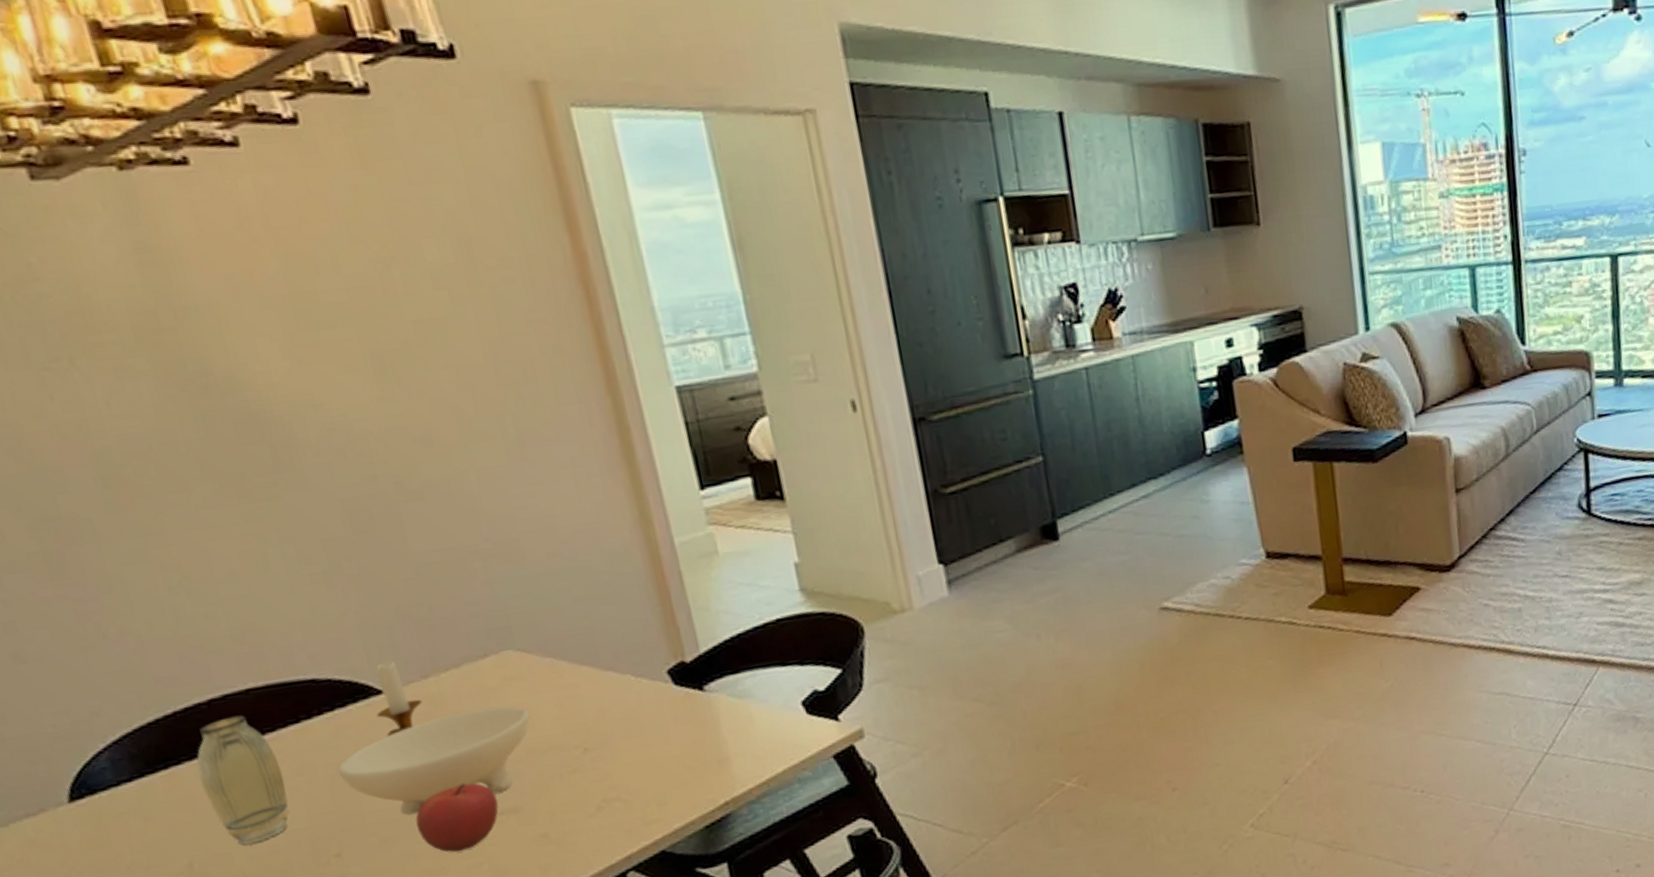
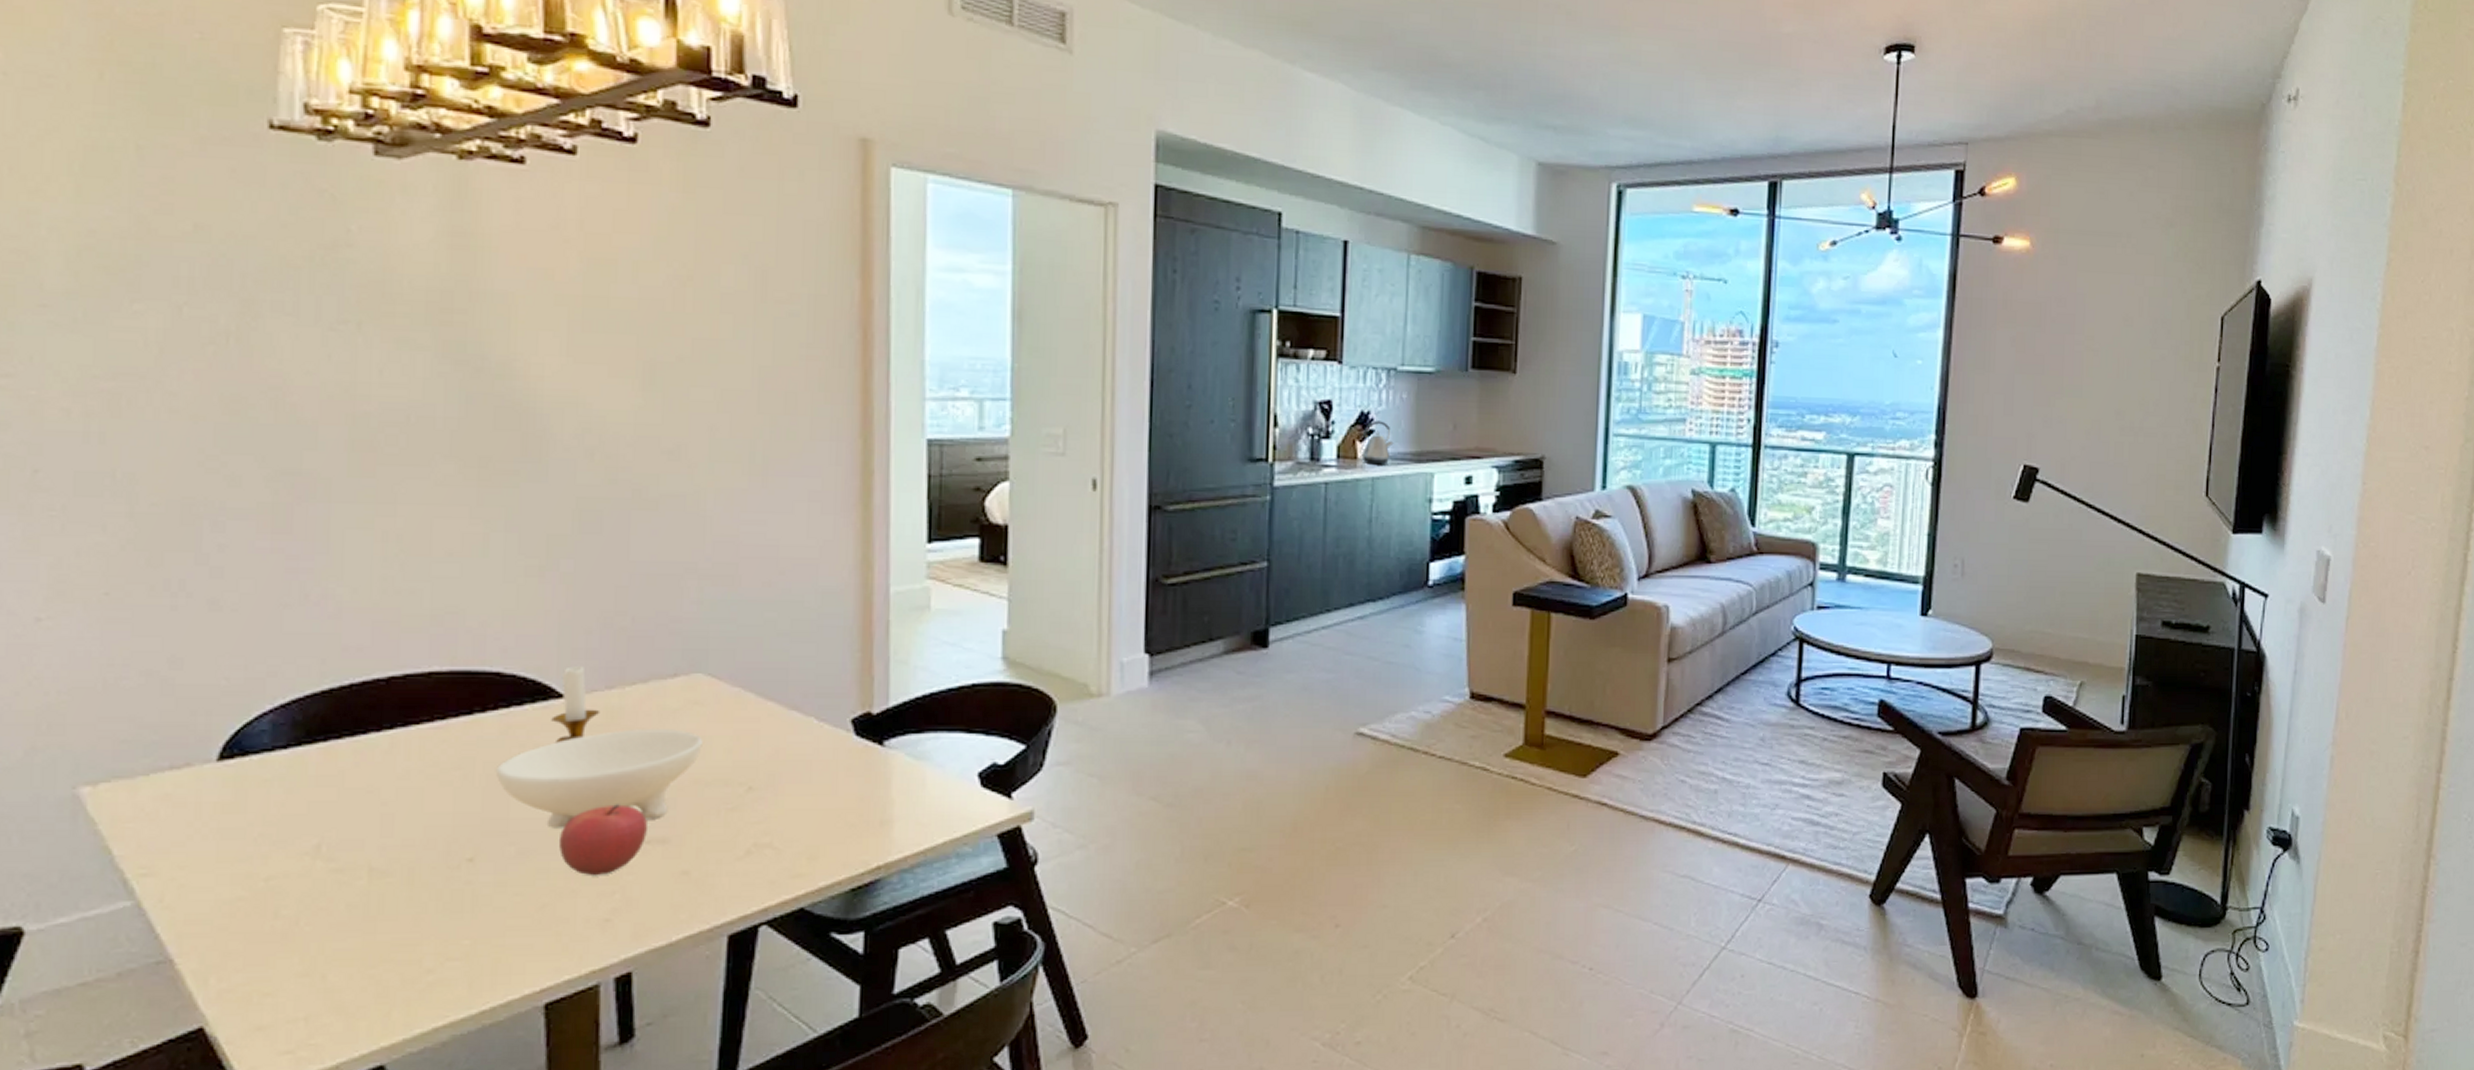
vase: present [196,715,290,845] -> none [356,697,440,834]
kettle: none [1114,296,1147,343] -> present [1360,420,1394,465]

